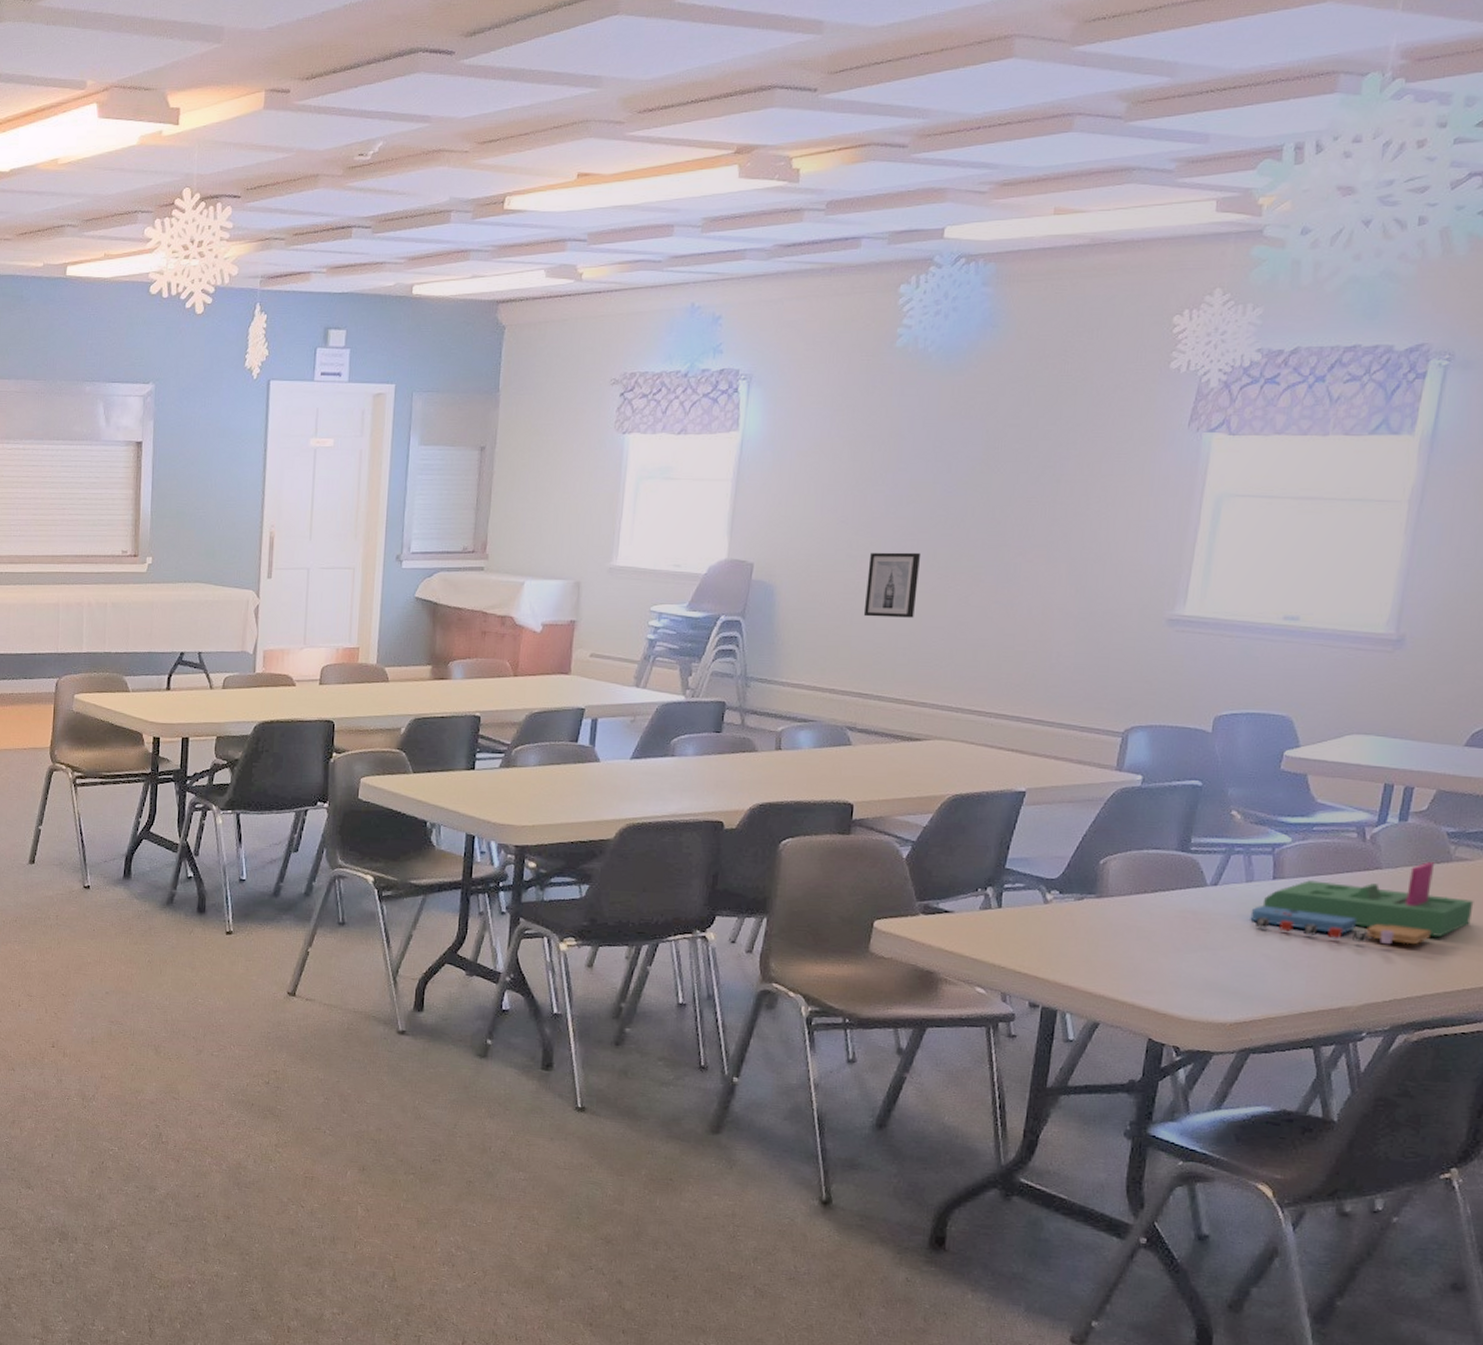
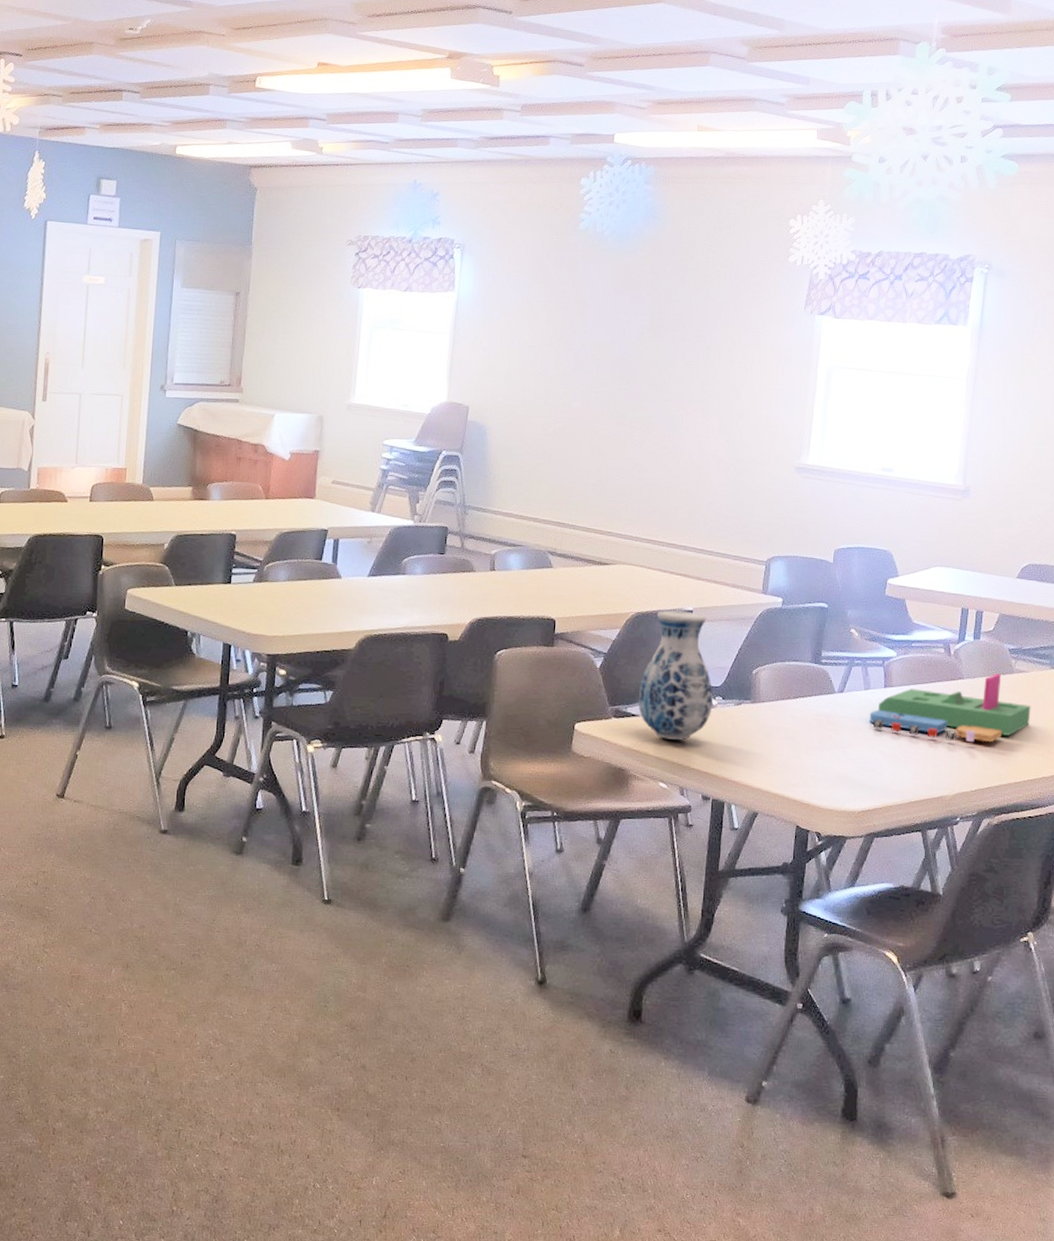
wall art: present [863,552,922,618] -> none [559,401,604,459]
vase: none [952,792,1048,940] -> present [638,610,713,741]

